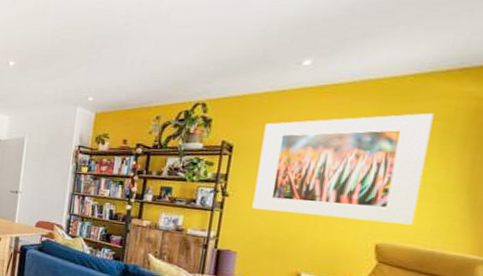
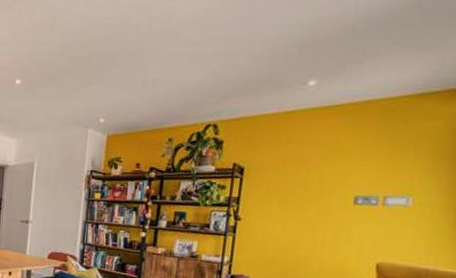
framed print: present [252,113,434,225] -> none [263,134,426,244]

